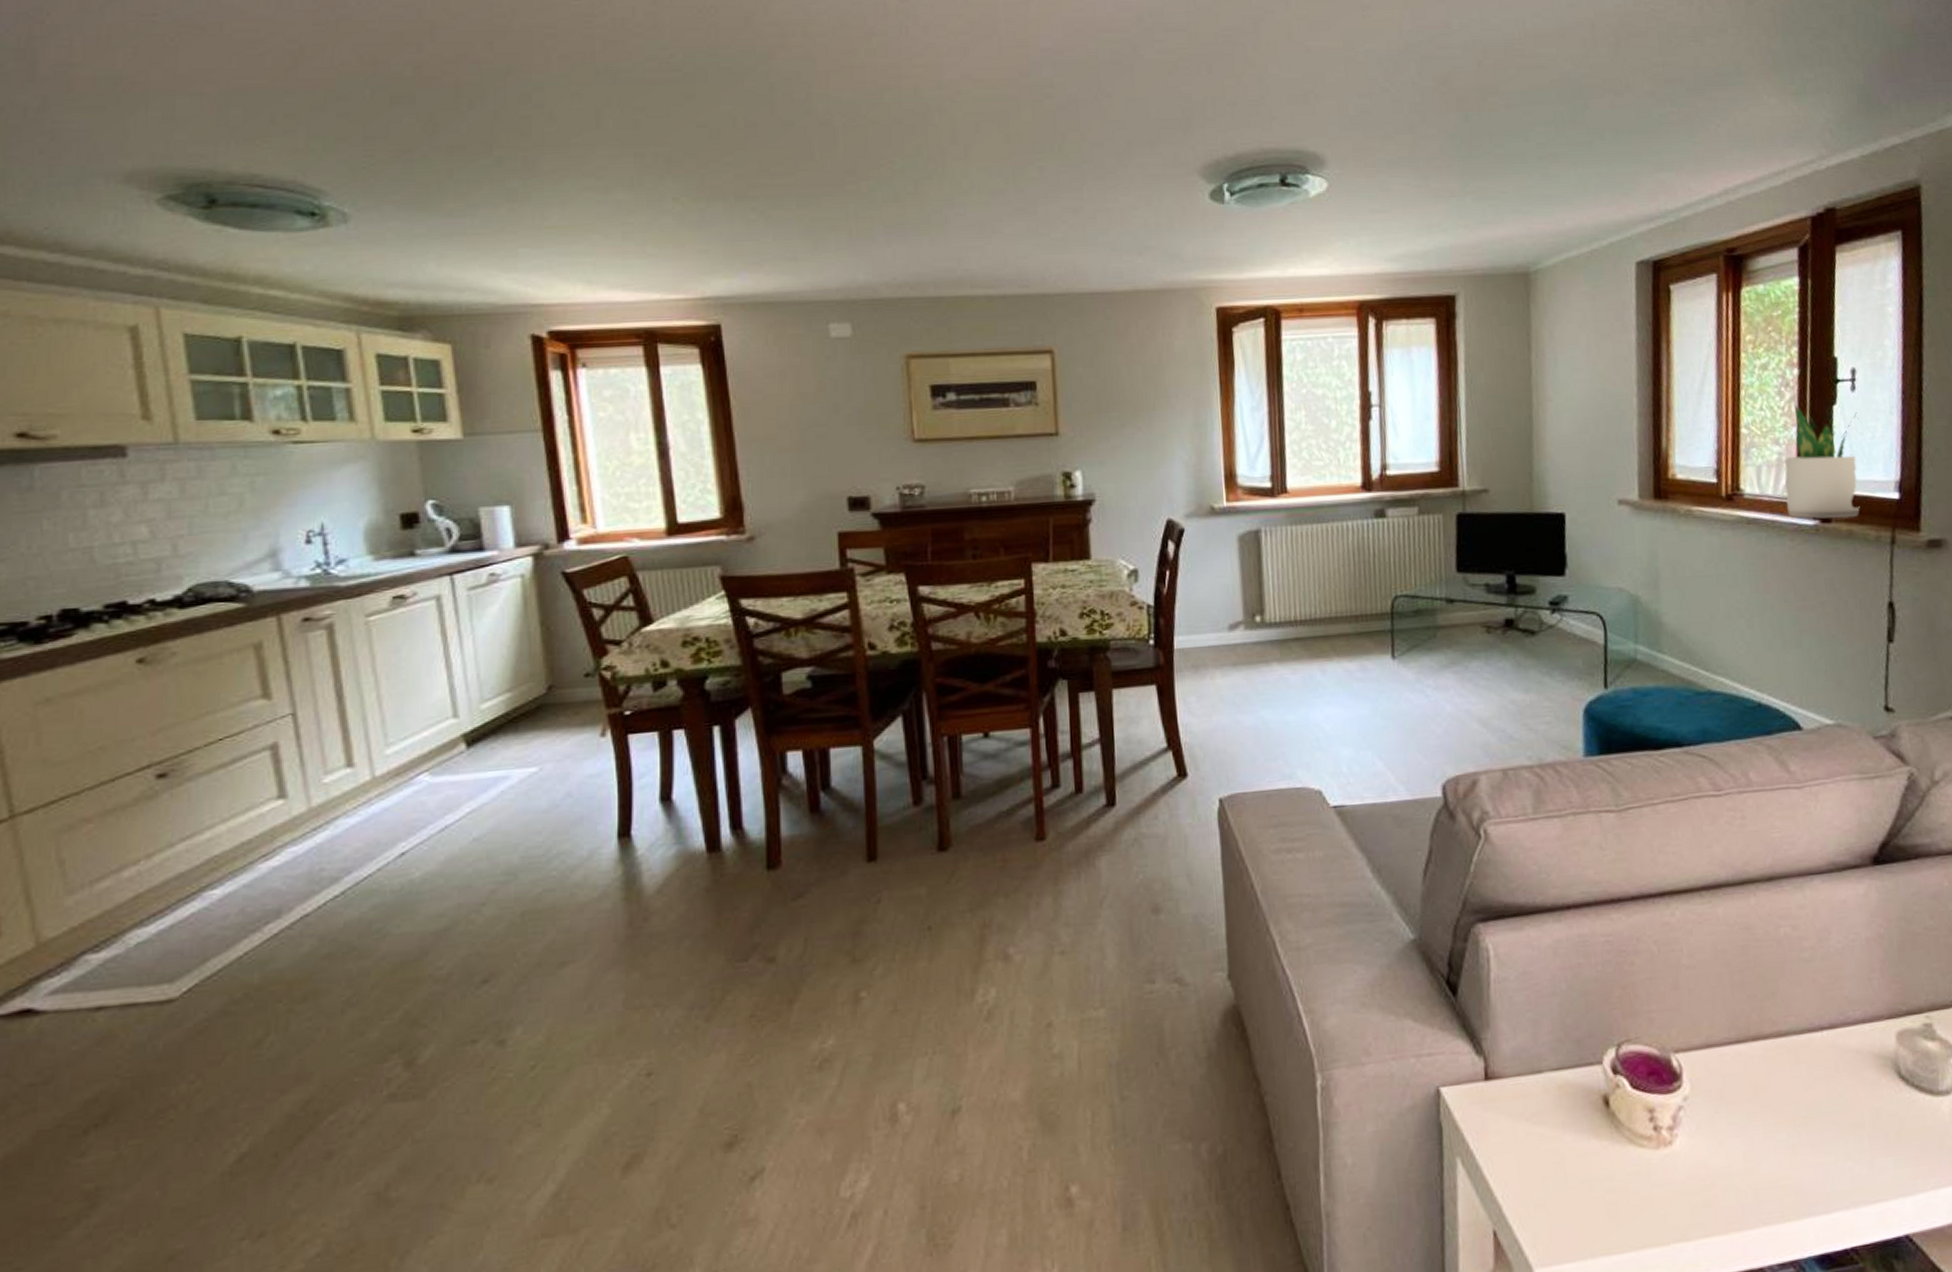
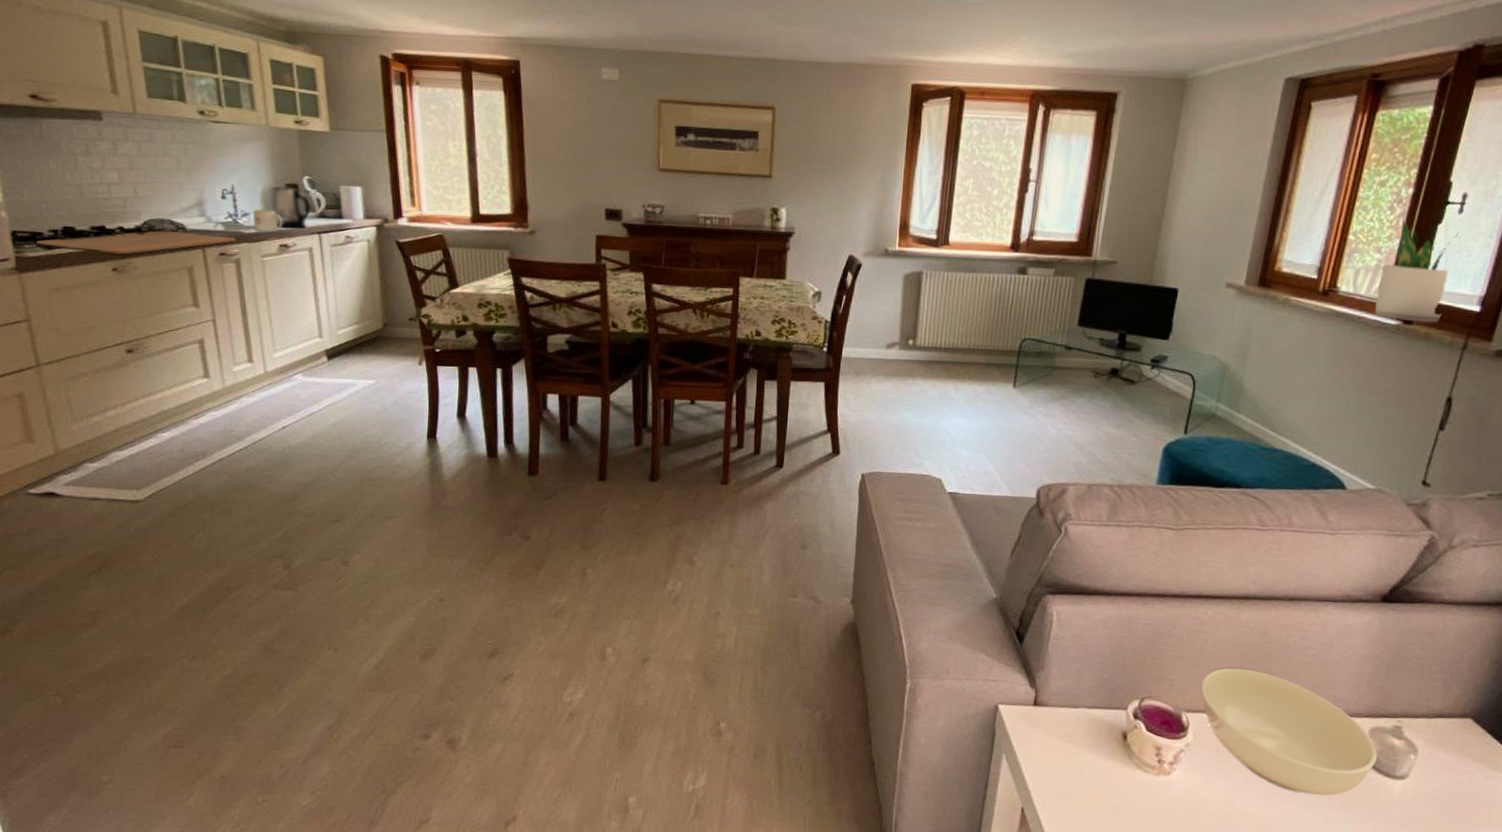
chopping board: none [16,594,328,643] -> present [35,230,237,255]
mug: none [352,550,397,583] -> present [252,209,283,233]
kettle: none [375,514,438,576] -> present [268,184,311,230]
bowl: none [1686,980,1914,1137] -> present [1201,667,1377,796]

